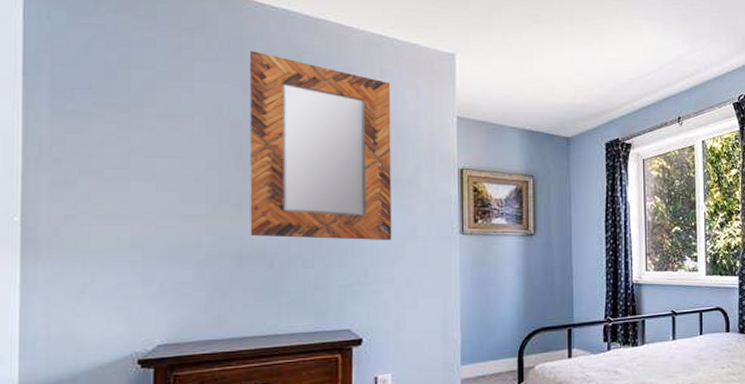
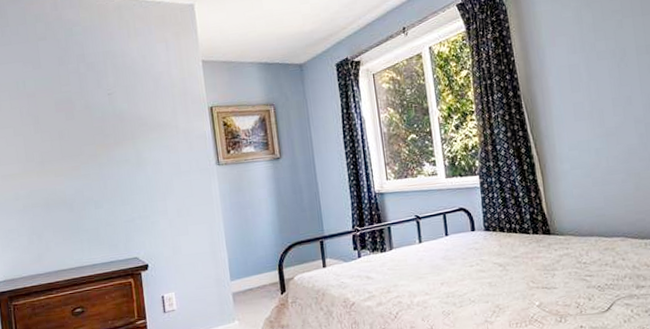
home mirror: present [250,51,392,240] -> none [33,31,161,187]

